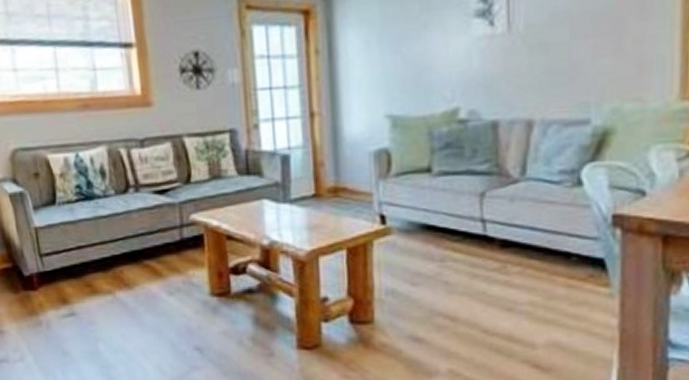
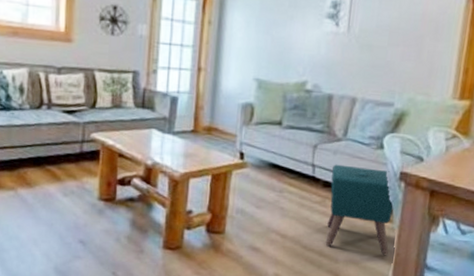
ottoman: none [511,214,609,334] -> present [325,164,393,256]

